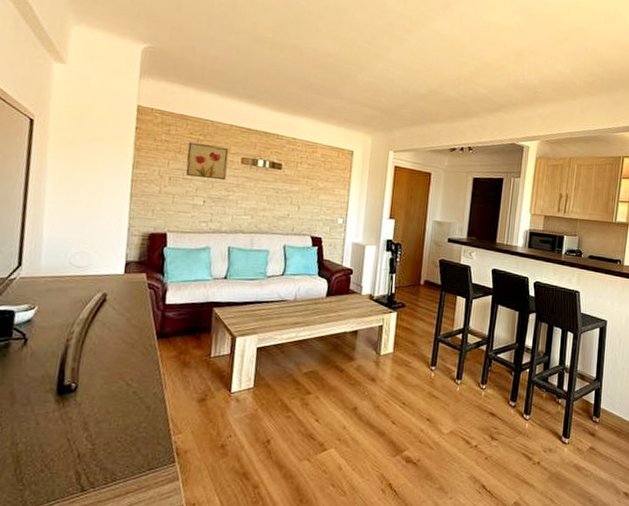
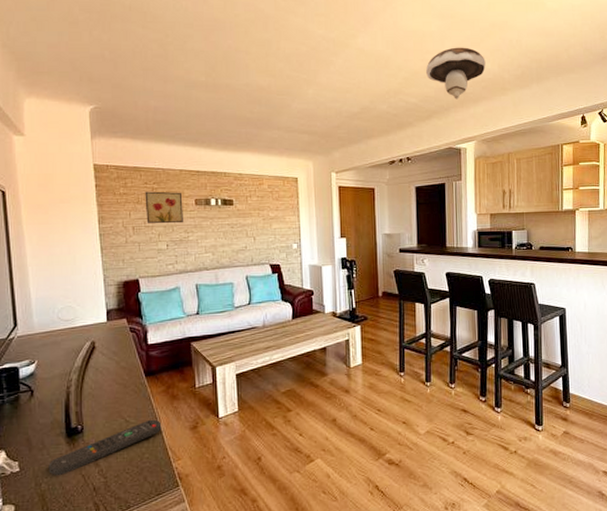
remote control: none [29,385,167,436] -> present [48,419,162,475]
mushroom: none [499,45,560,97] -> present [426,47,486,100]

